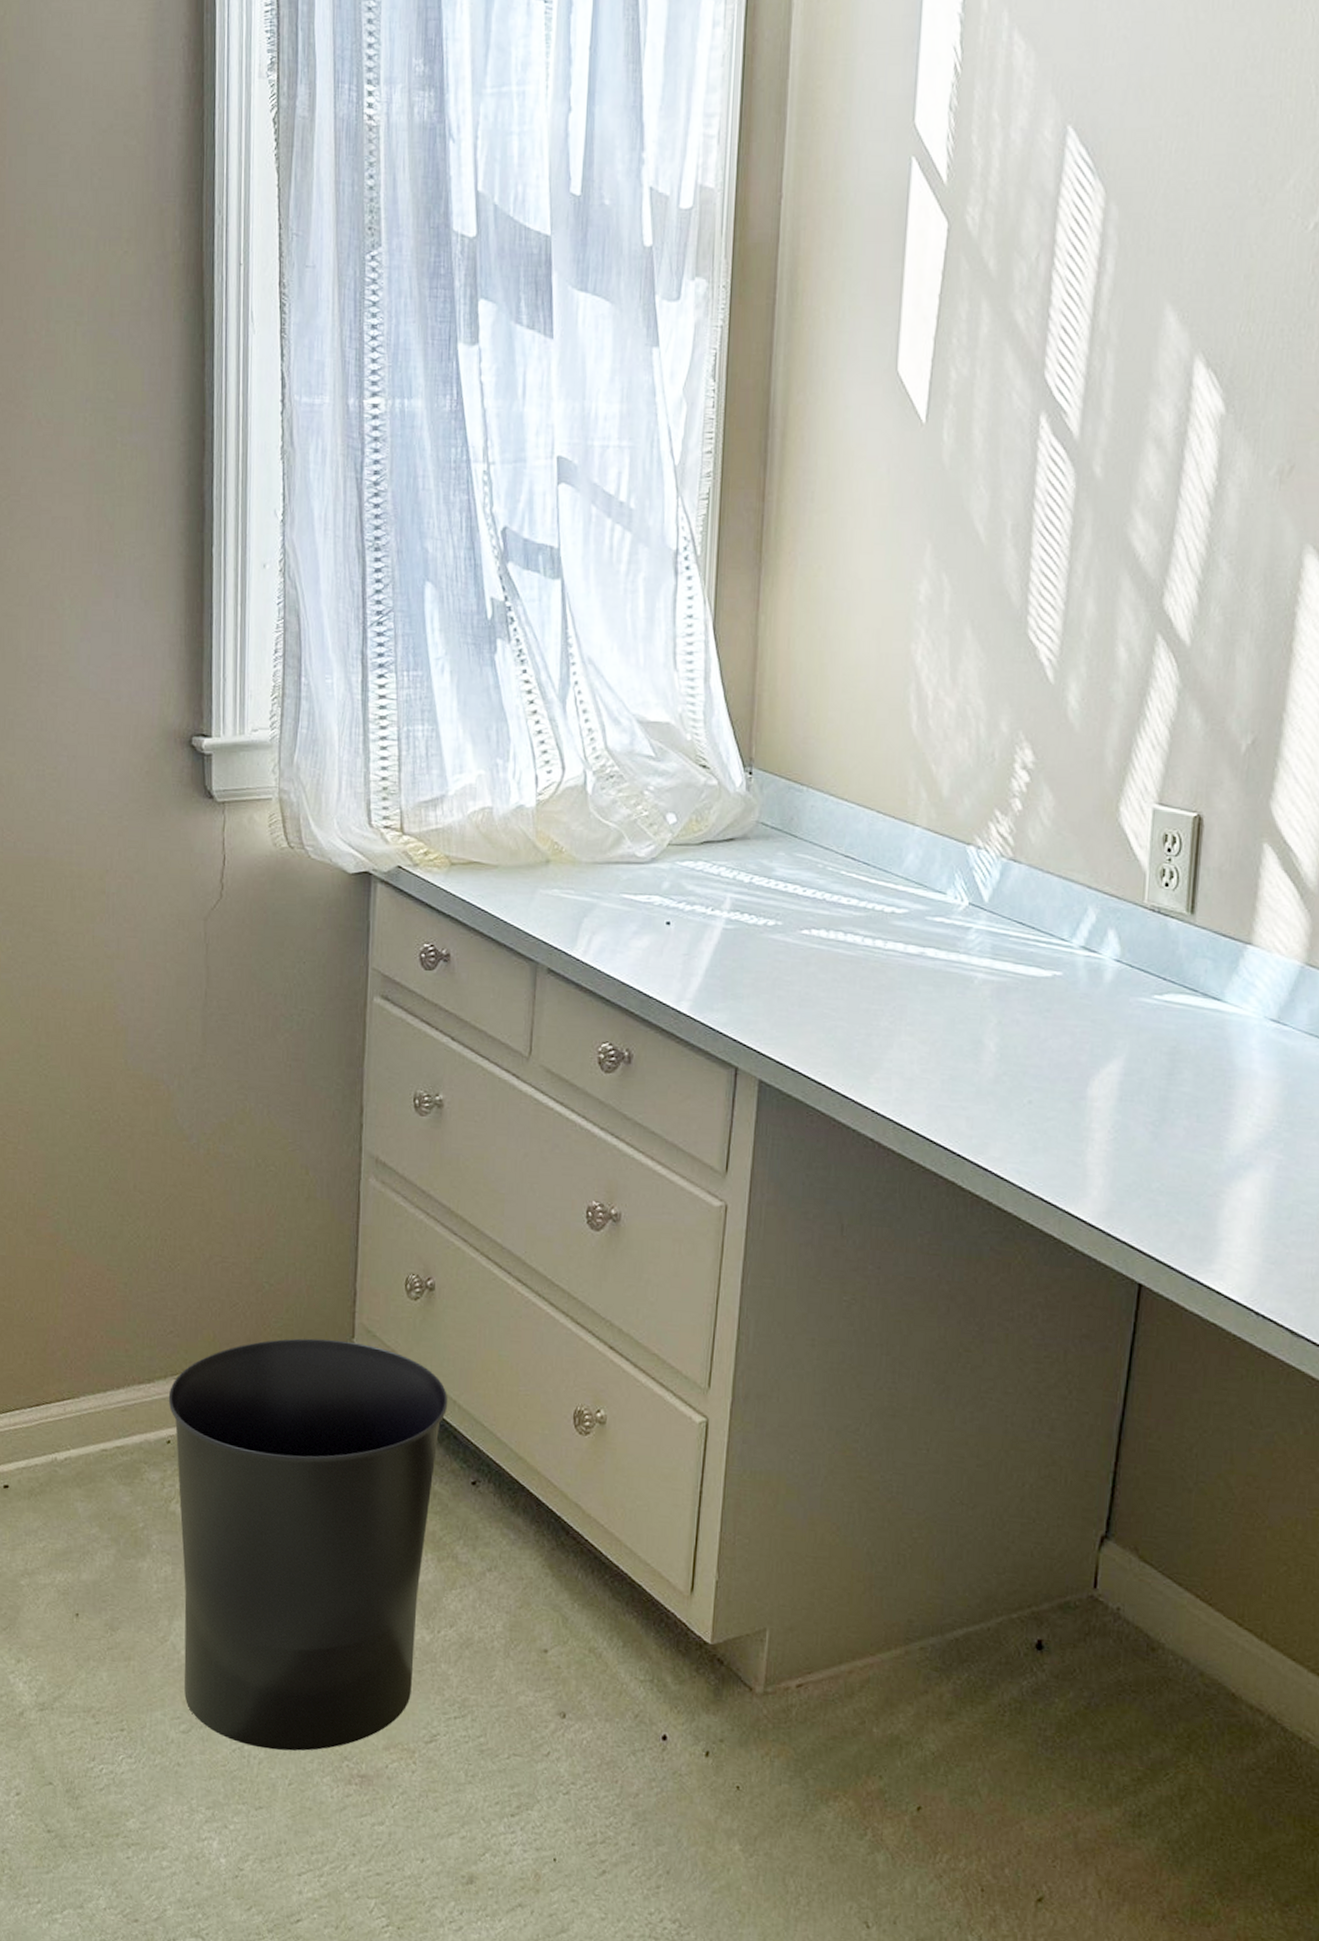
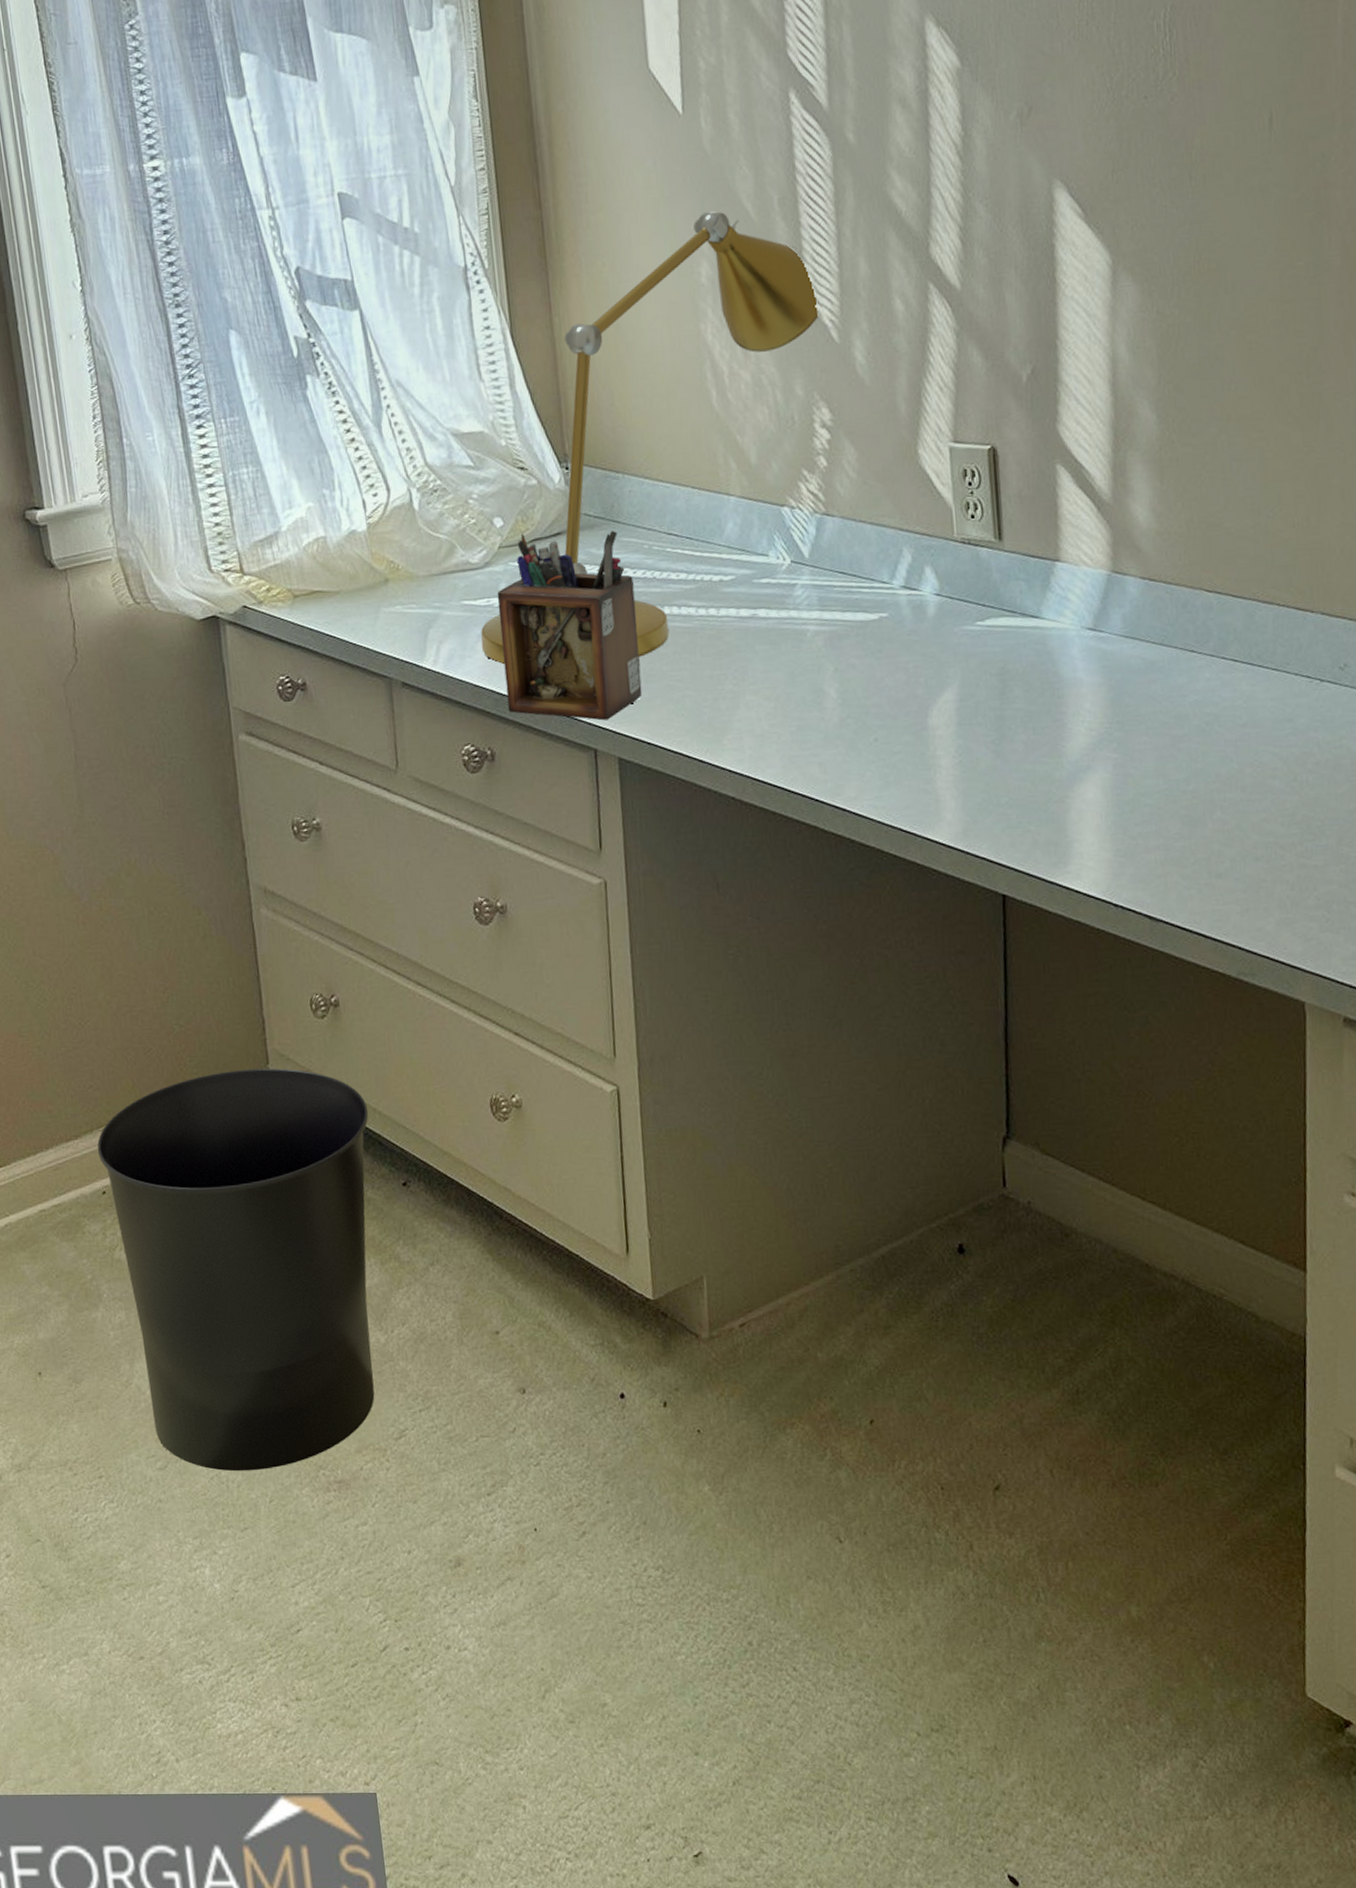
desk lamp: none [634,529,1038,979] -> present [481,211,820,665]
desk organizer: none [653,833,802,1040] -> present [497,531,642,721]

